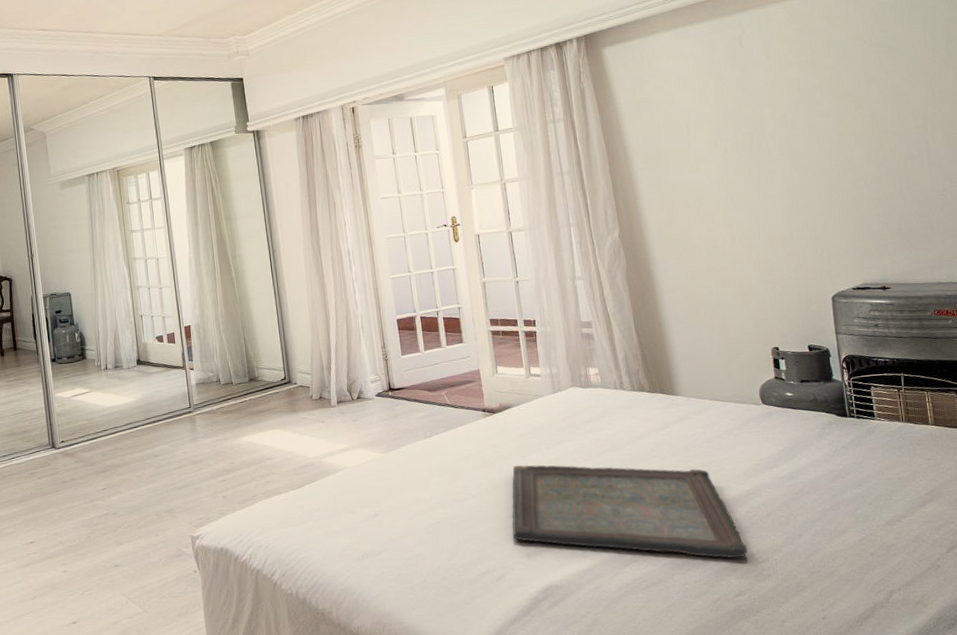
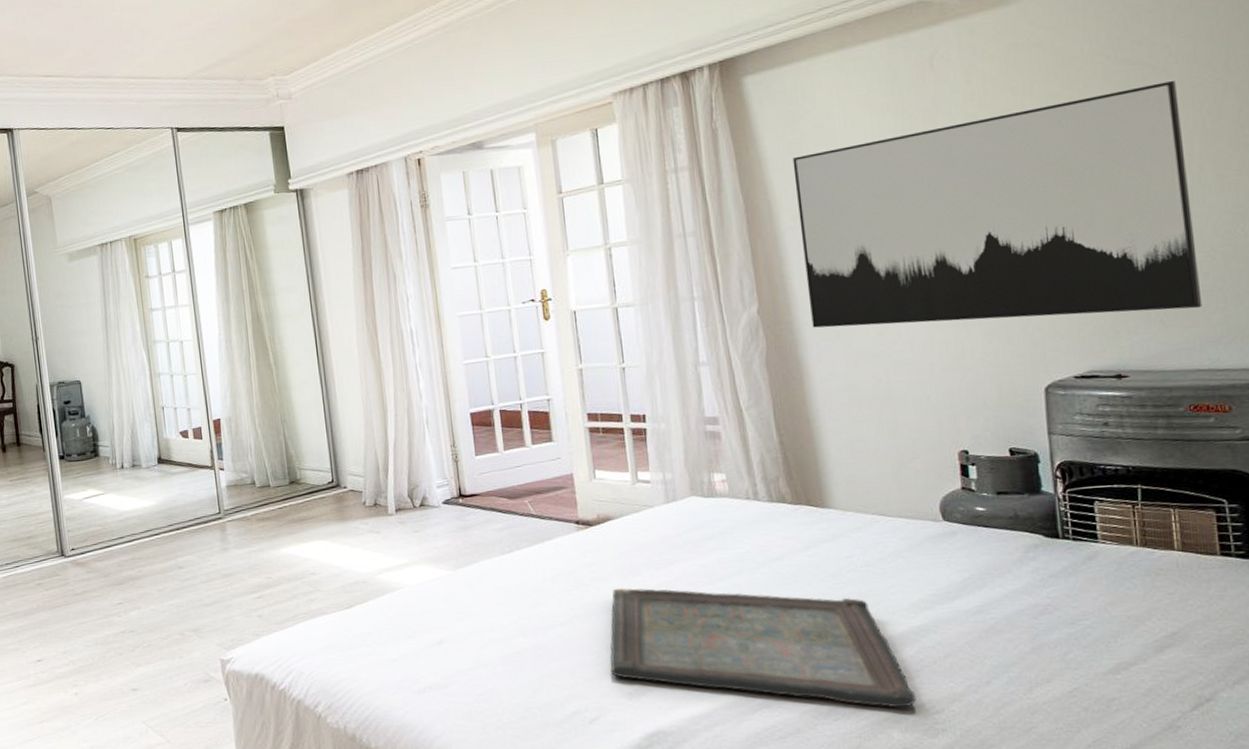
wall art: none [641,61,940,249] -> present [792,81,1203,328]

